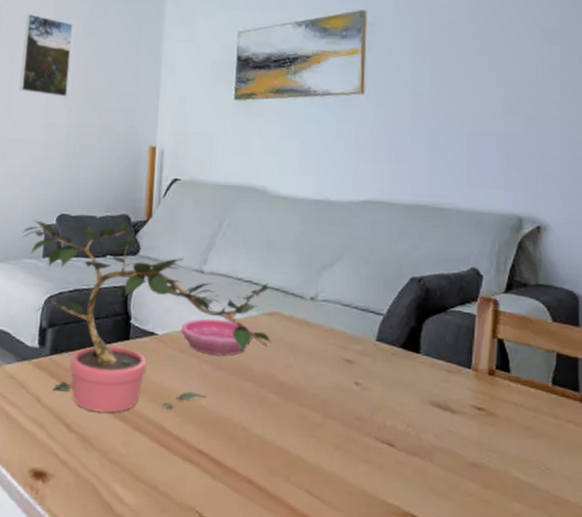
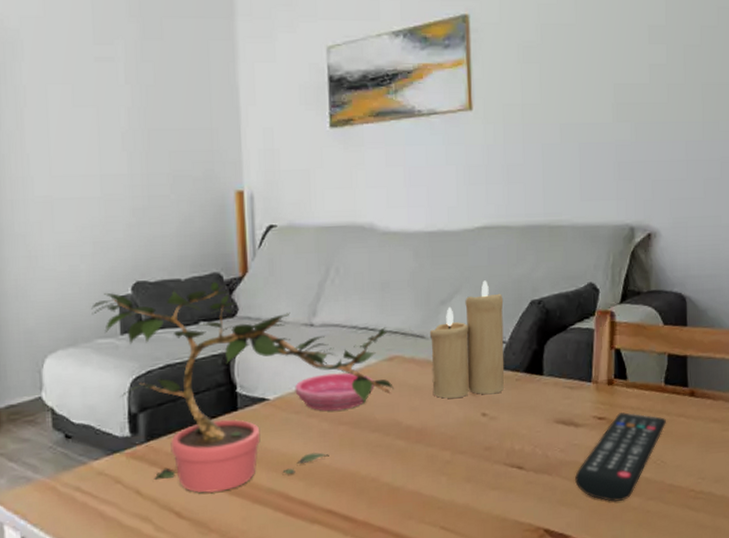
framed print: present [19,13,73,97] -> none [55,36,124,141]
candle: none [308,252,384,365] -> present [429,280,505,399]
remote control: none [448,407,554,503] -> present [574,412,667,502]

